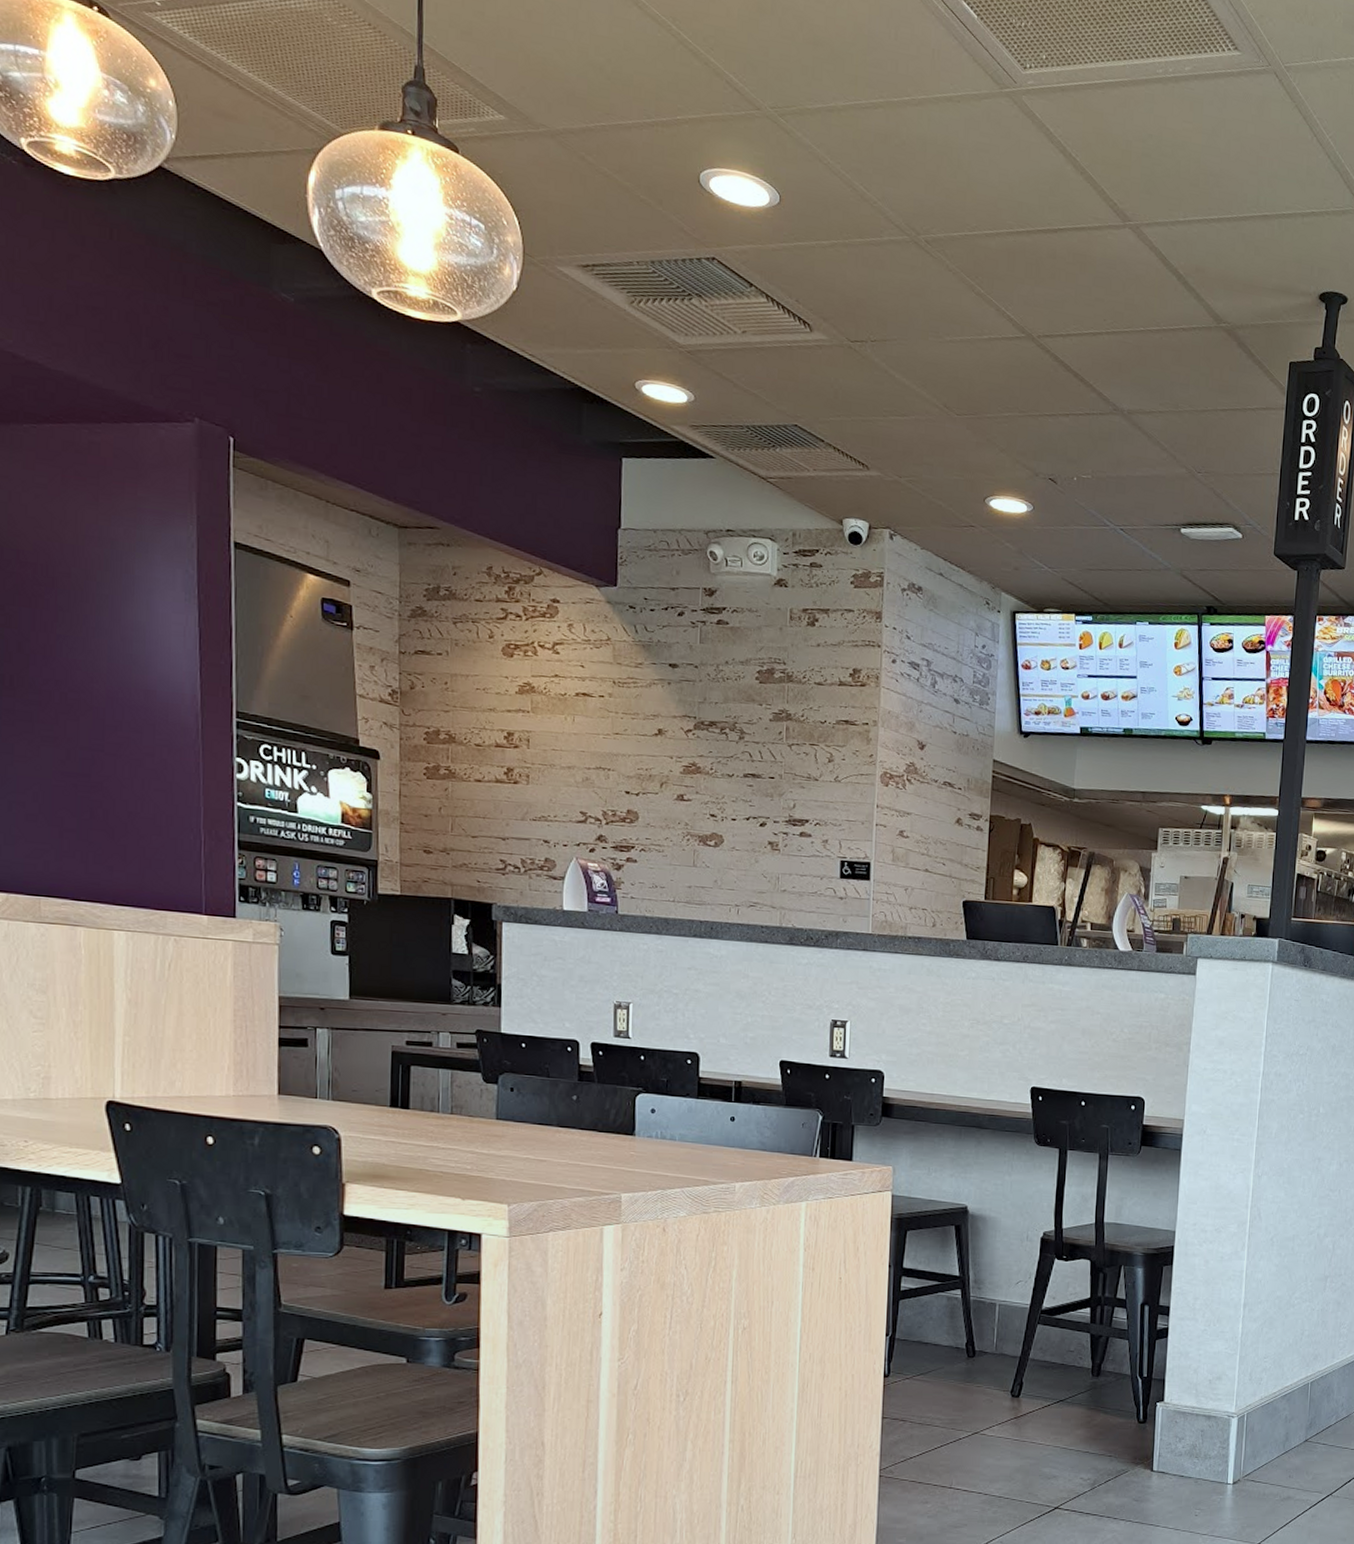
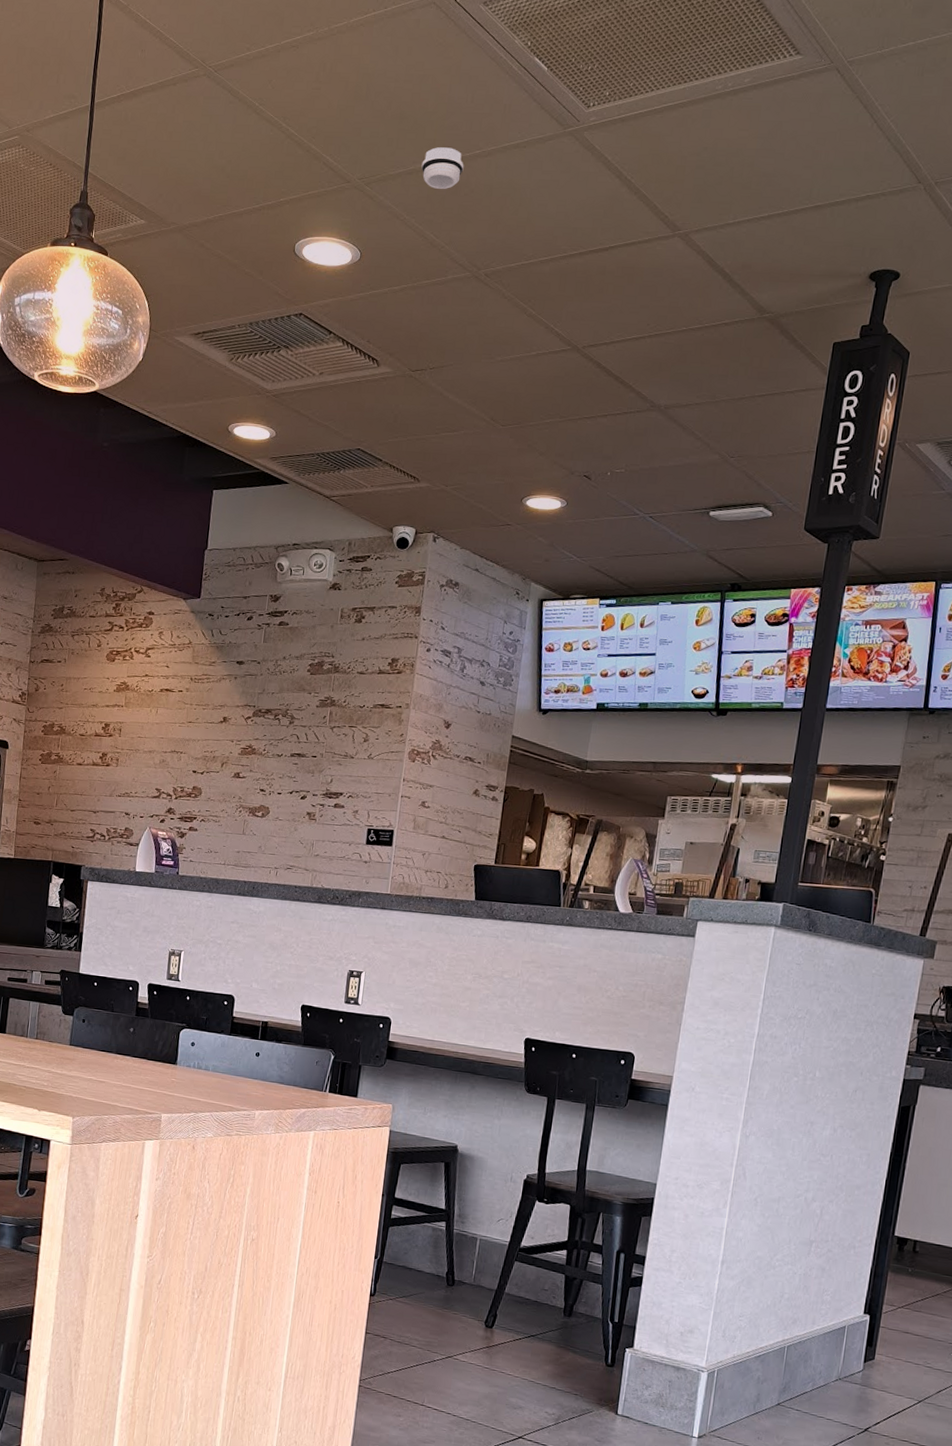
smoke detector: none [843,85,892,136] -> present [421,147,464,189]

